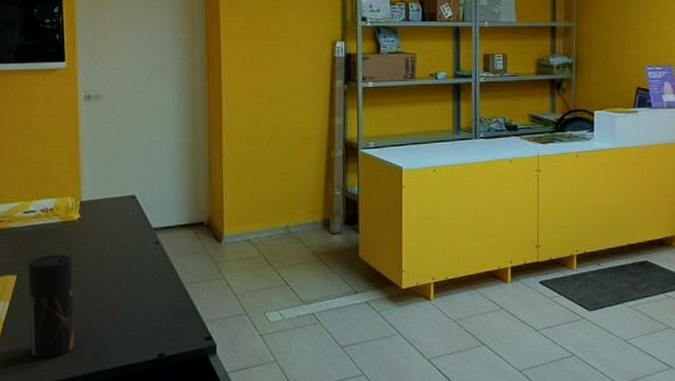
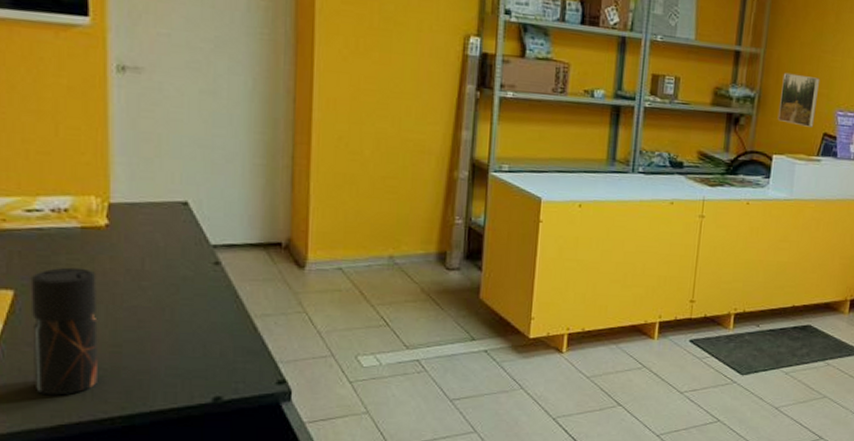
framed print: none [594,39,628,84] -> present [777,72,820,127]

